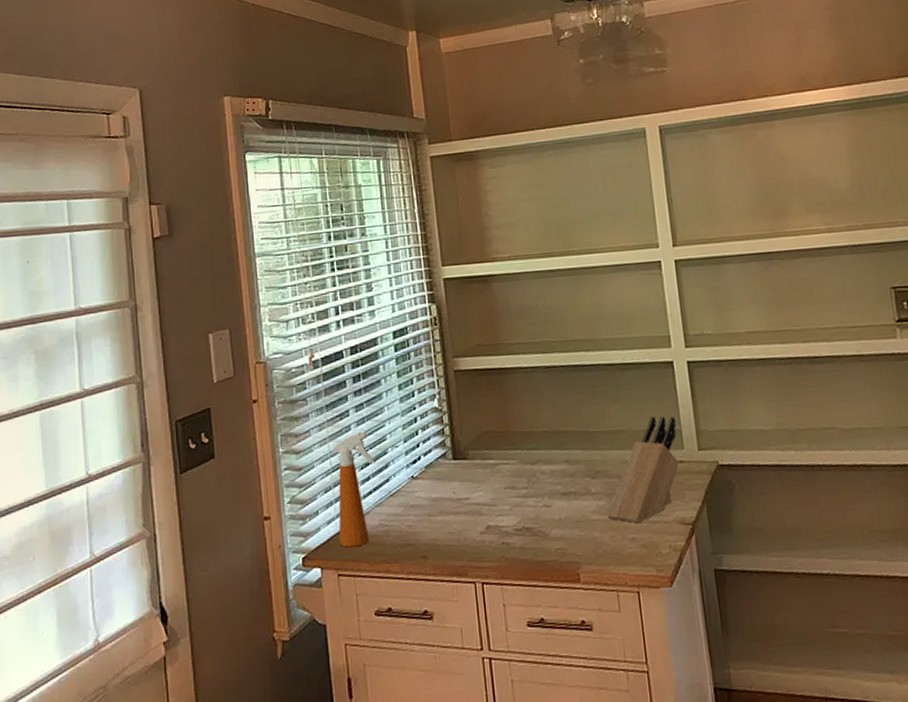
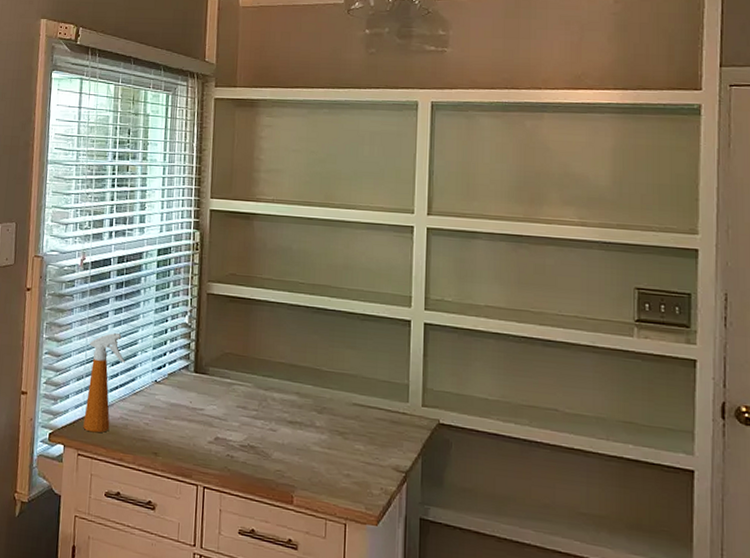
knife block: present [607,415,679,524] -> none [327,366,405,463]

